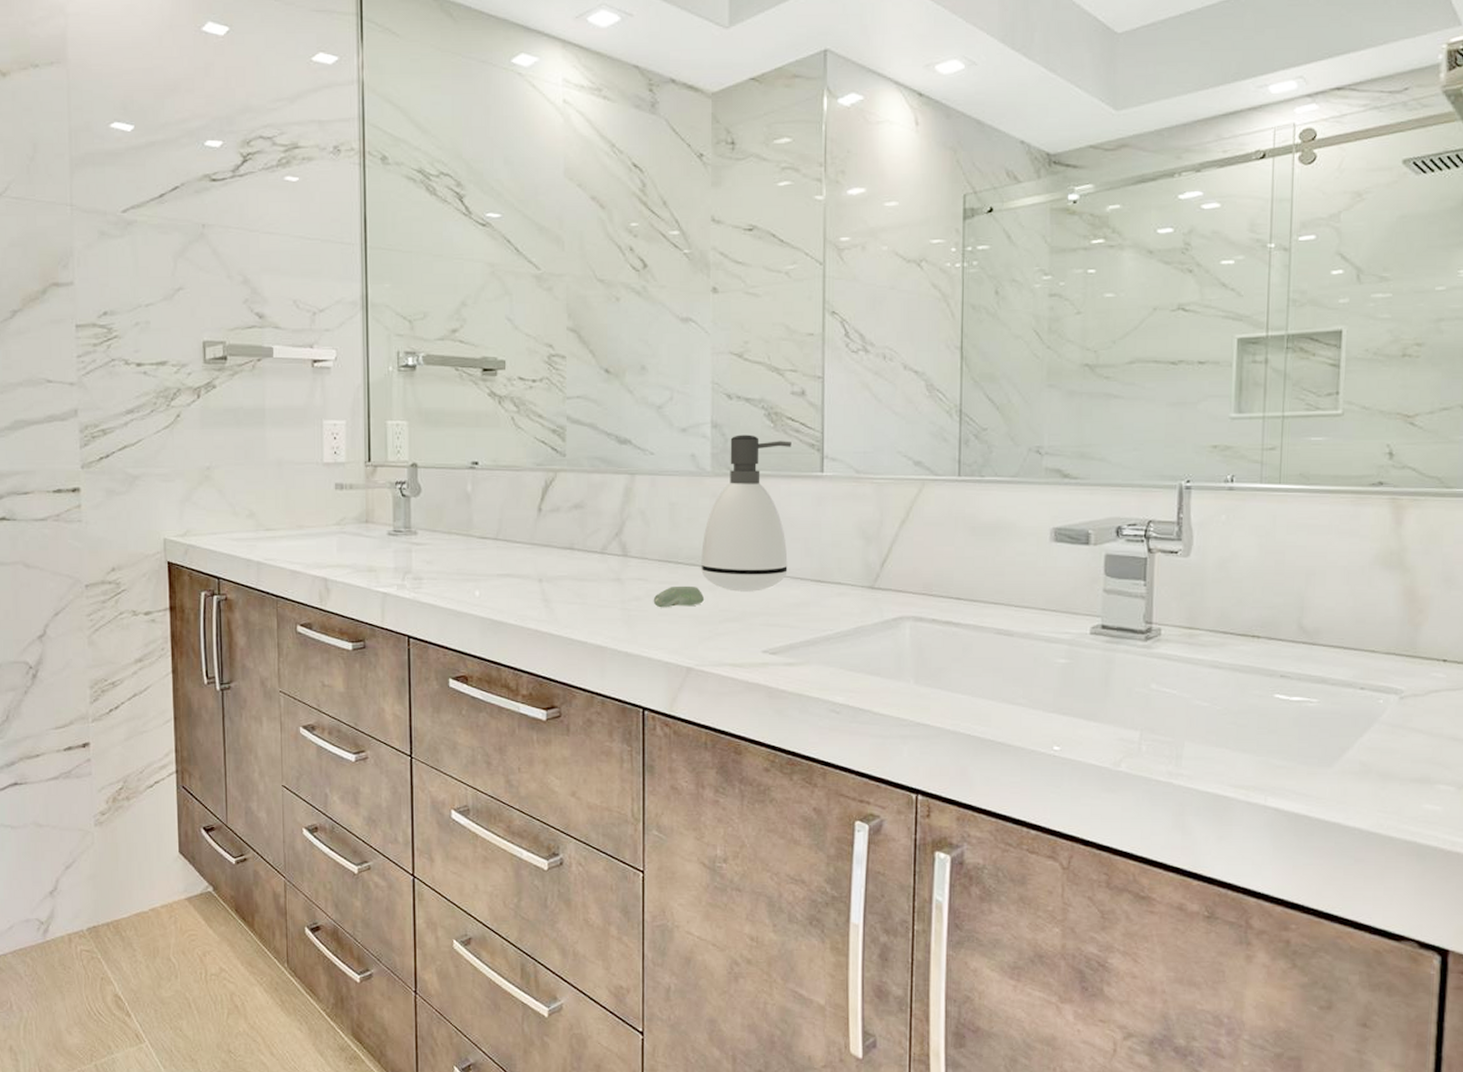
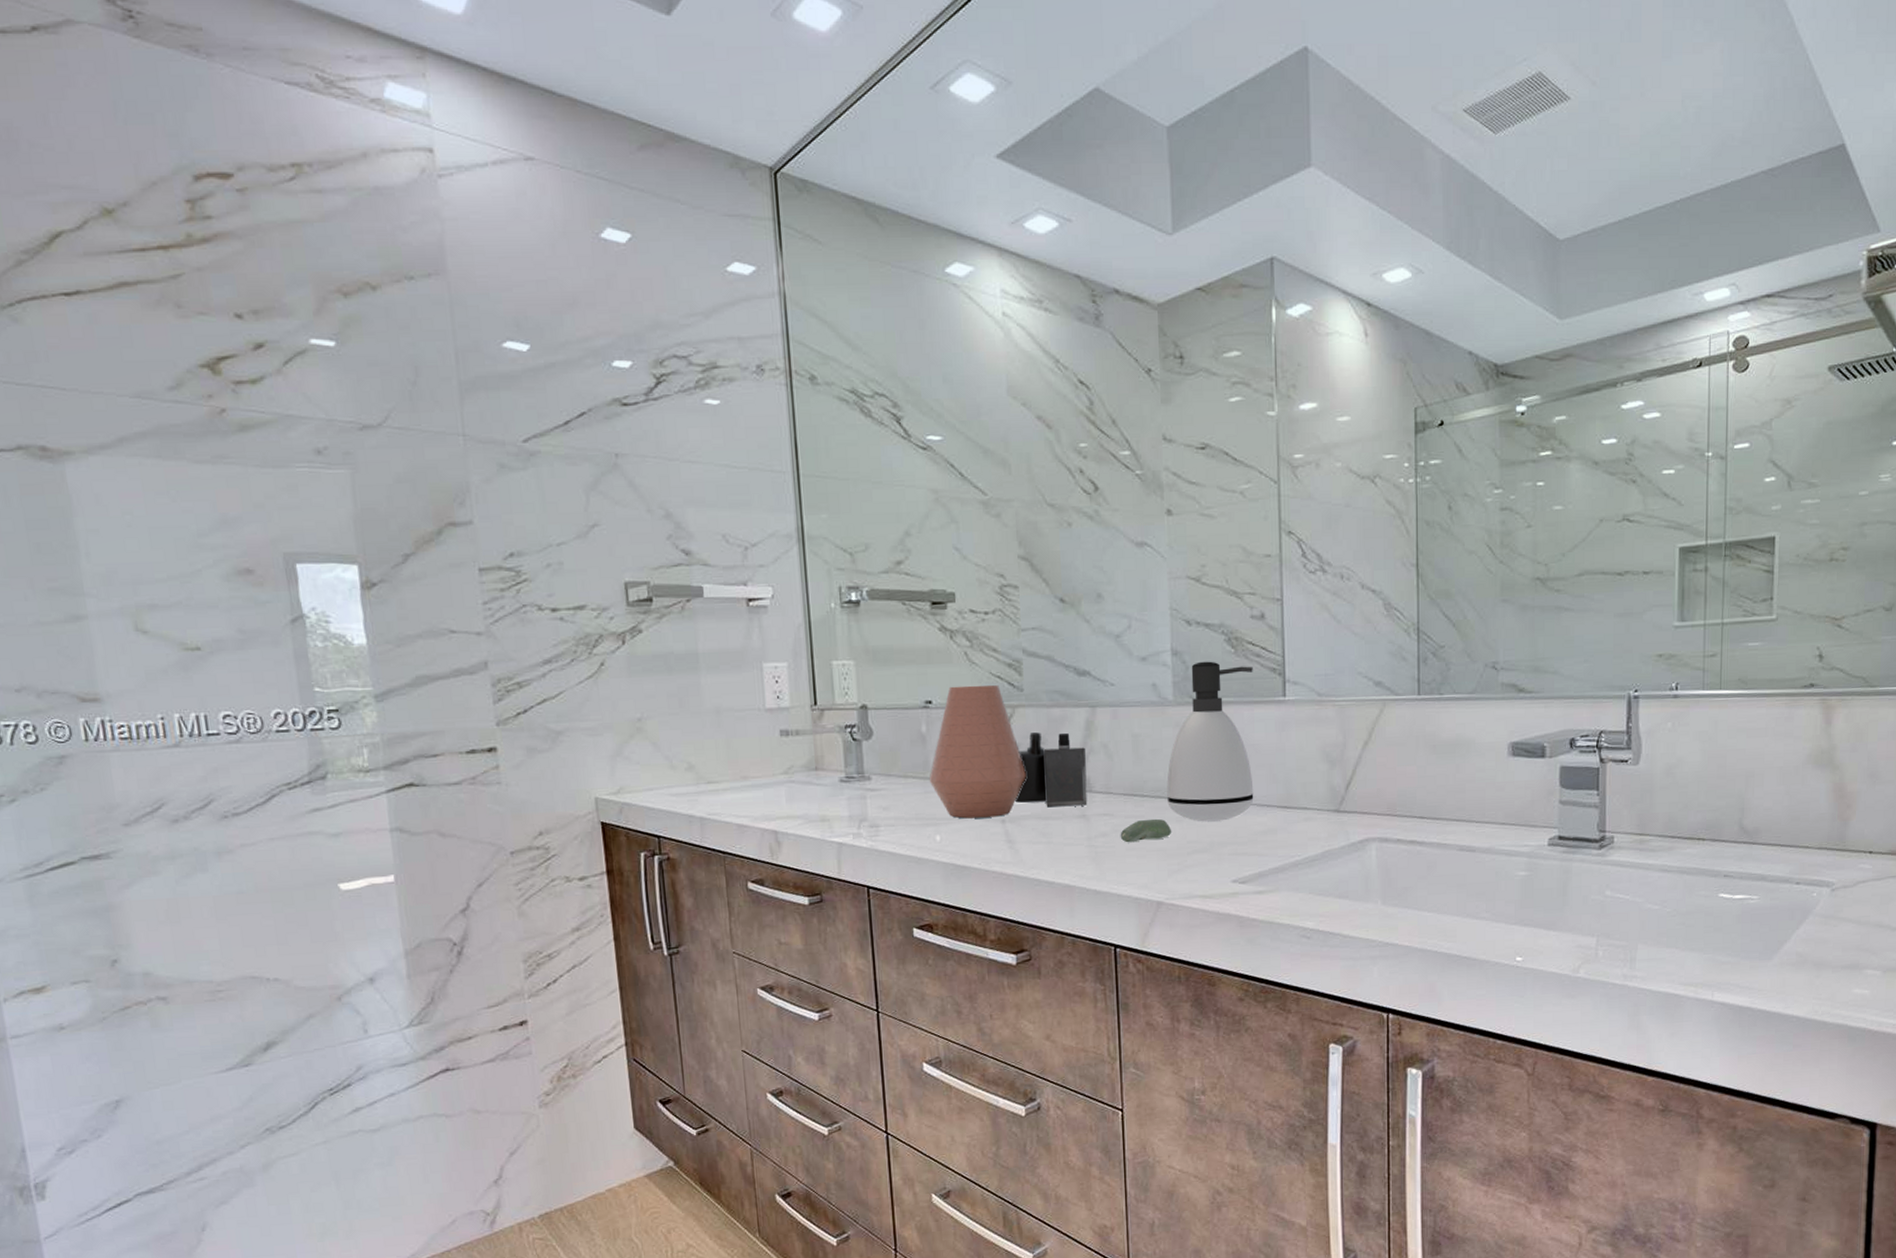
vase: none [471,449,566,576] -> present [928,685,1028,819]
perfume bottle: none [552,497,584,565] -> present [1014,732,1047,804]
perfume bottle: none [582,499,623,570] -> present [1043,734,1088,808]

